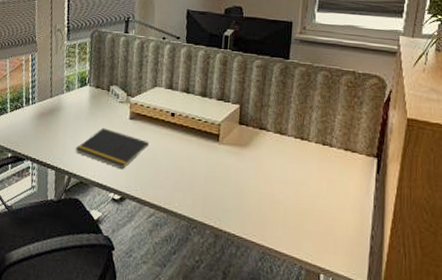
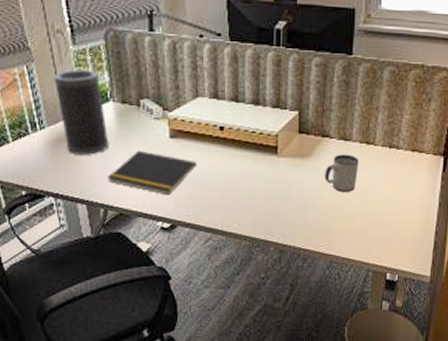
speaker: none [48,59,83,128] -> present [53,69,109,155]
mug: none [260,146,293,184] -> present [324,154,359,192]

